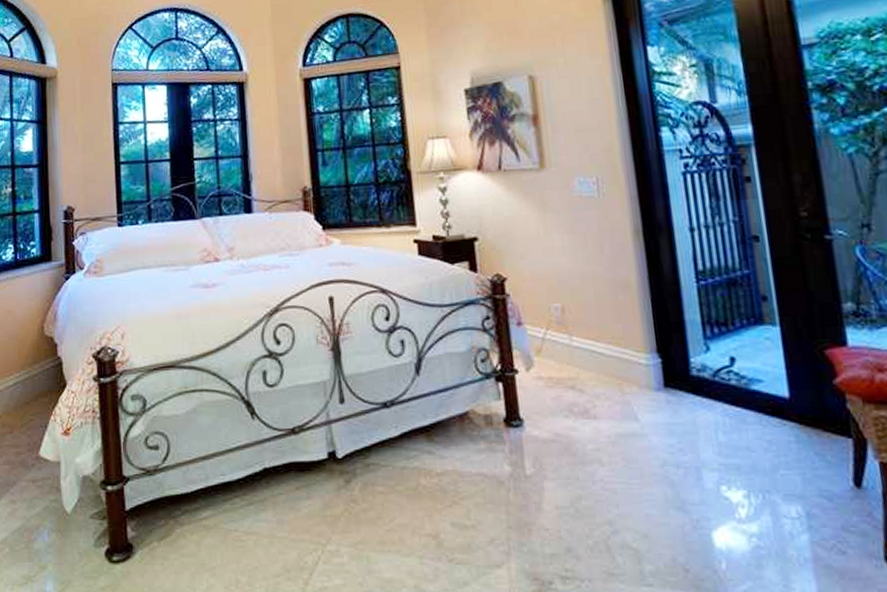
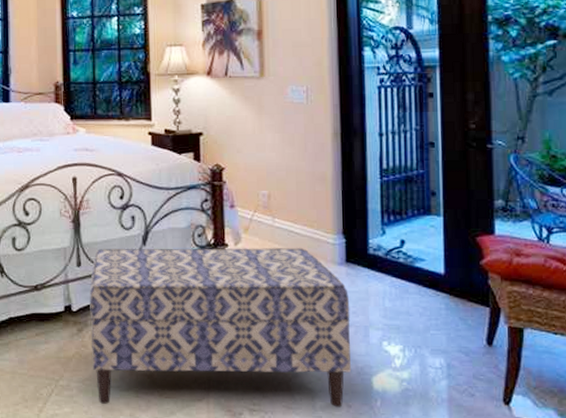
bench: none [356,371,684,573] -> present [89,248,351,407]

